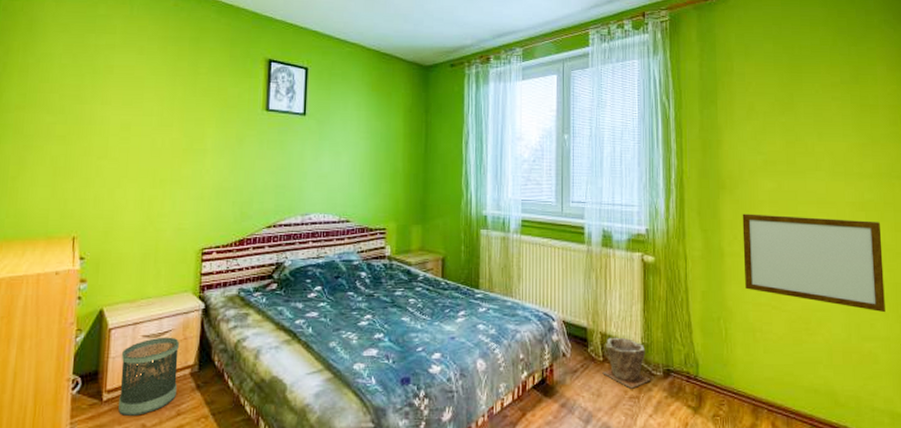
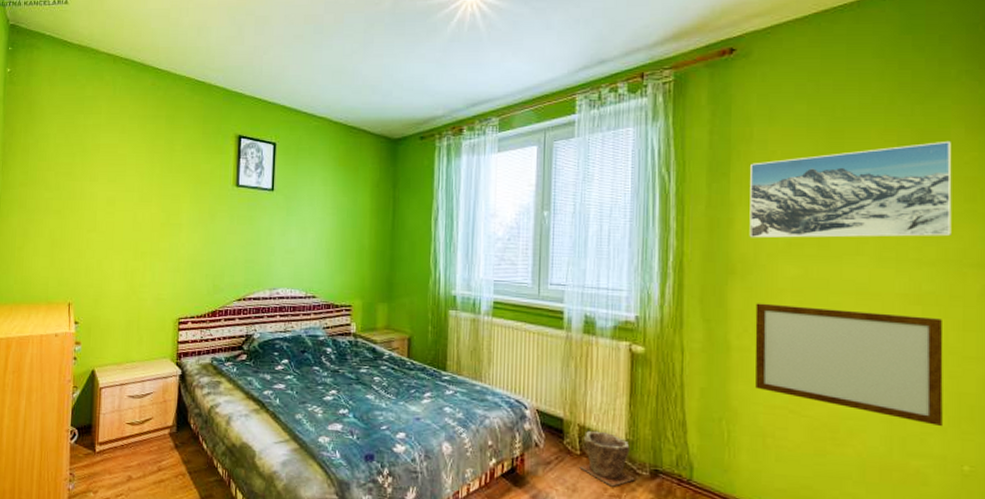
wastebasket: present [118,337,179,416] -> none [109,398,159,468]
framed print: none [733,76,882,157] -> present [749,140,952,239]

